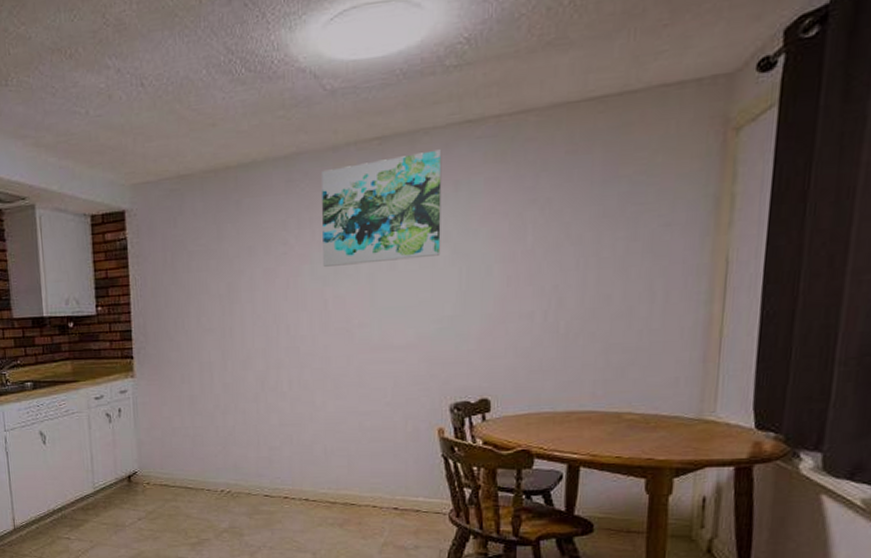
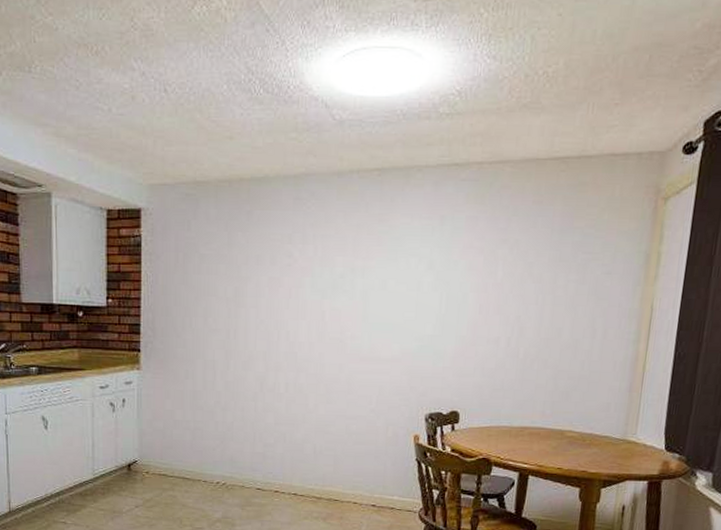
wall art: present [322,149,442,267] -> none [323,186,432,282]

